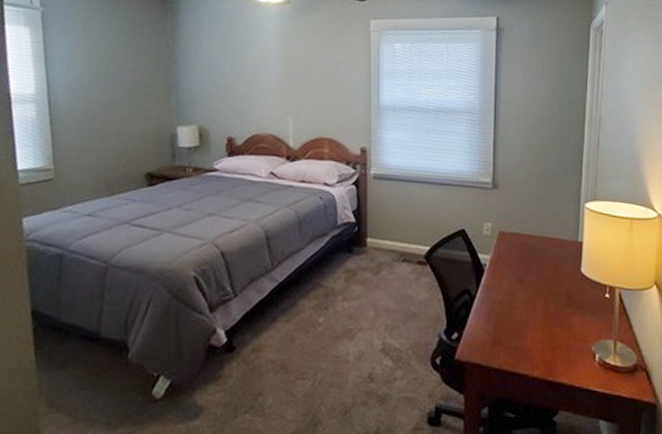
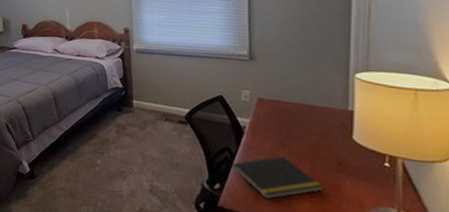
notepad: none [469,294,555,345] -> present [231,156,323,199]

